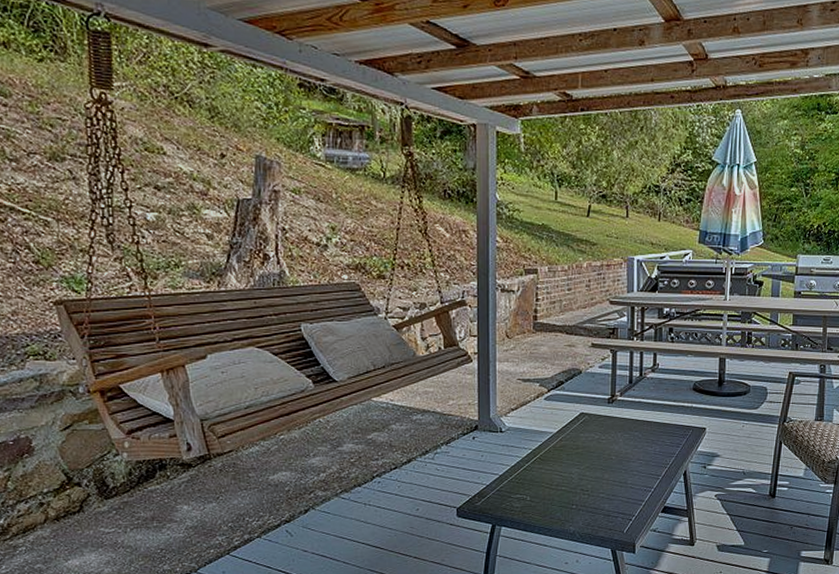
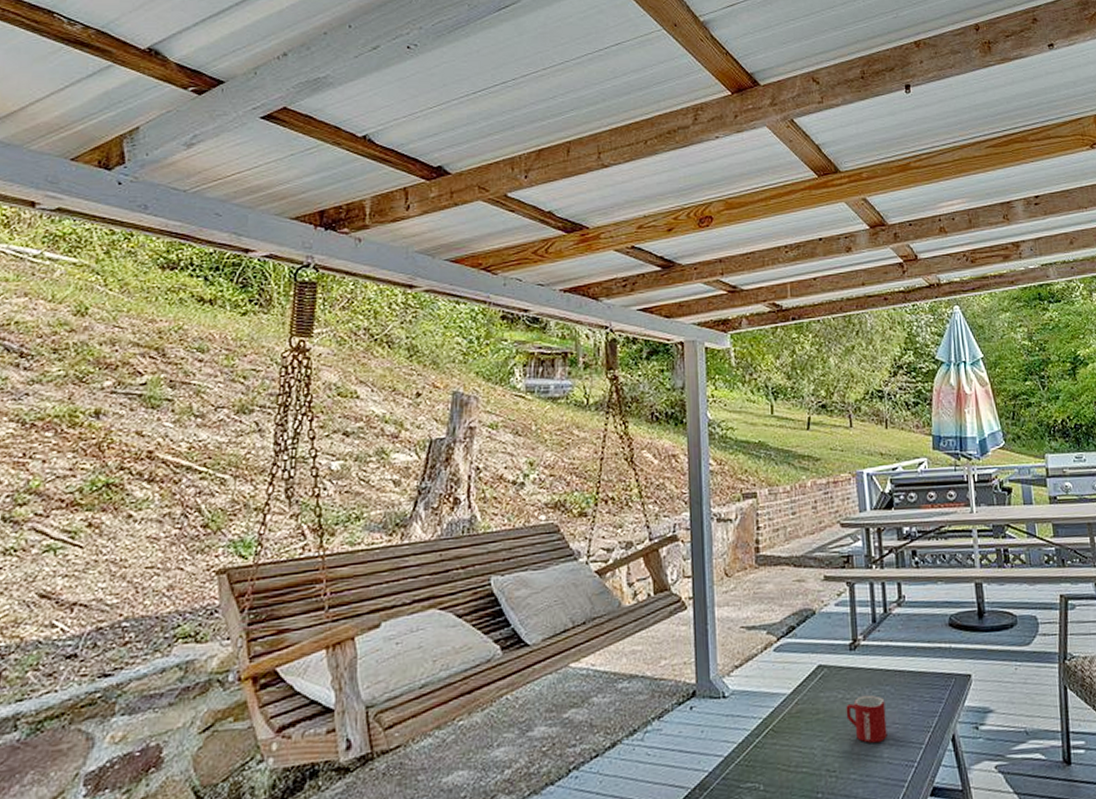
mug: none [600,437,633,473] -> present [846,695,887,744]

